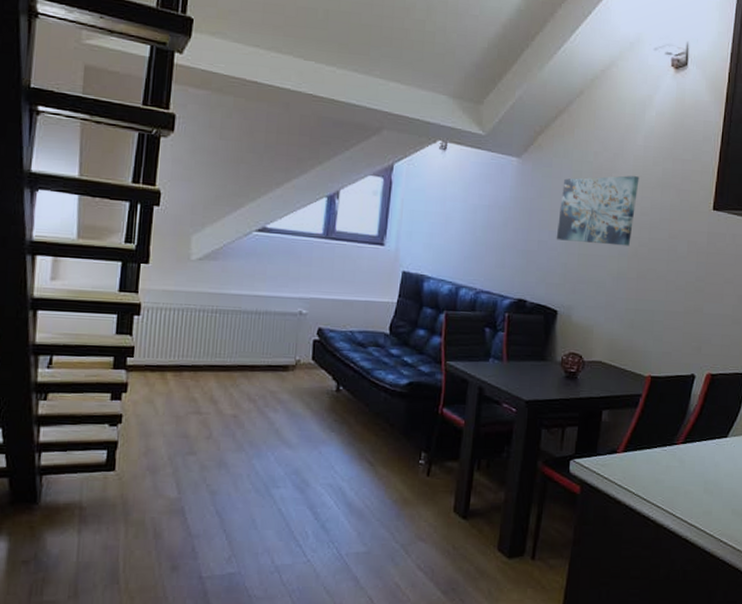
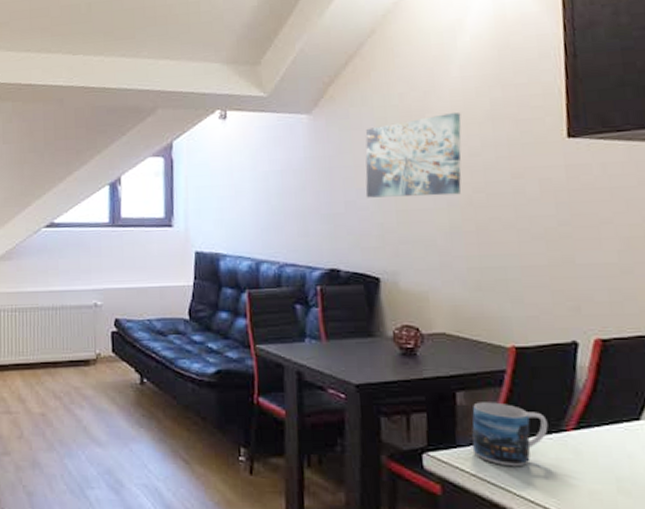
mug: none [608,419,665,472] -> present [472,402,548,467]

